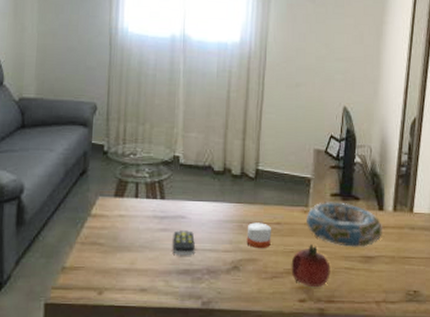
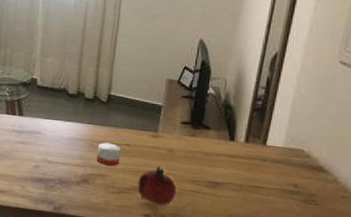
remote control: present [172,230,195,255] -> none [29,144,49,166]
decorative bowl: present [307,202,382,248] -> none [155,129,232,174]

